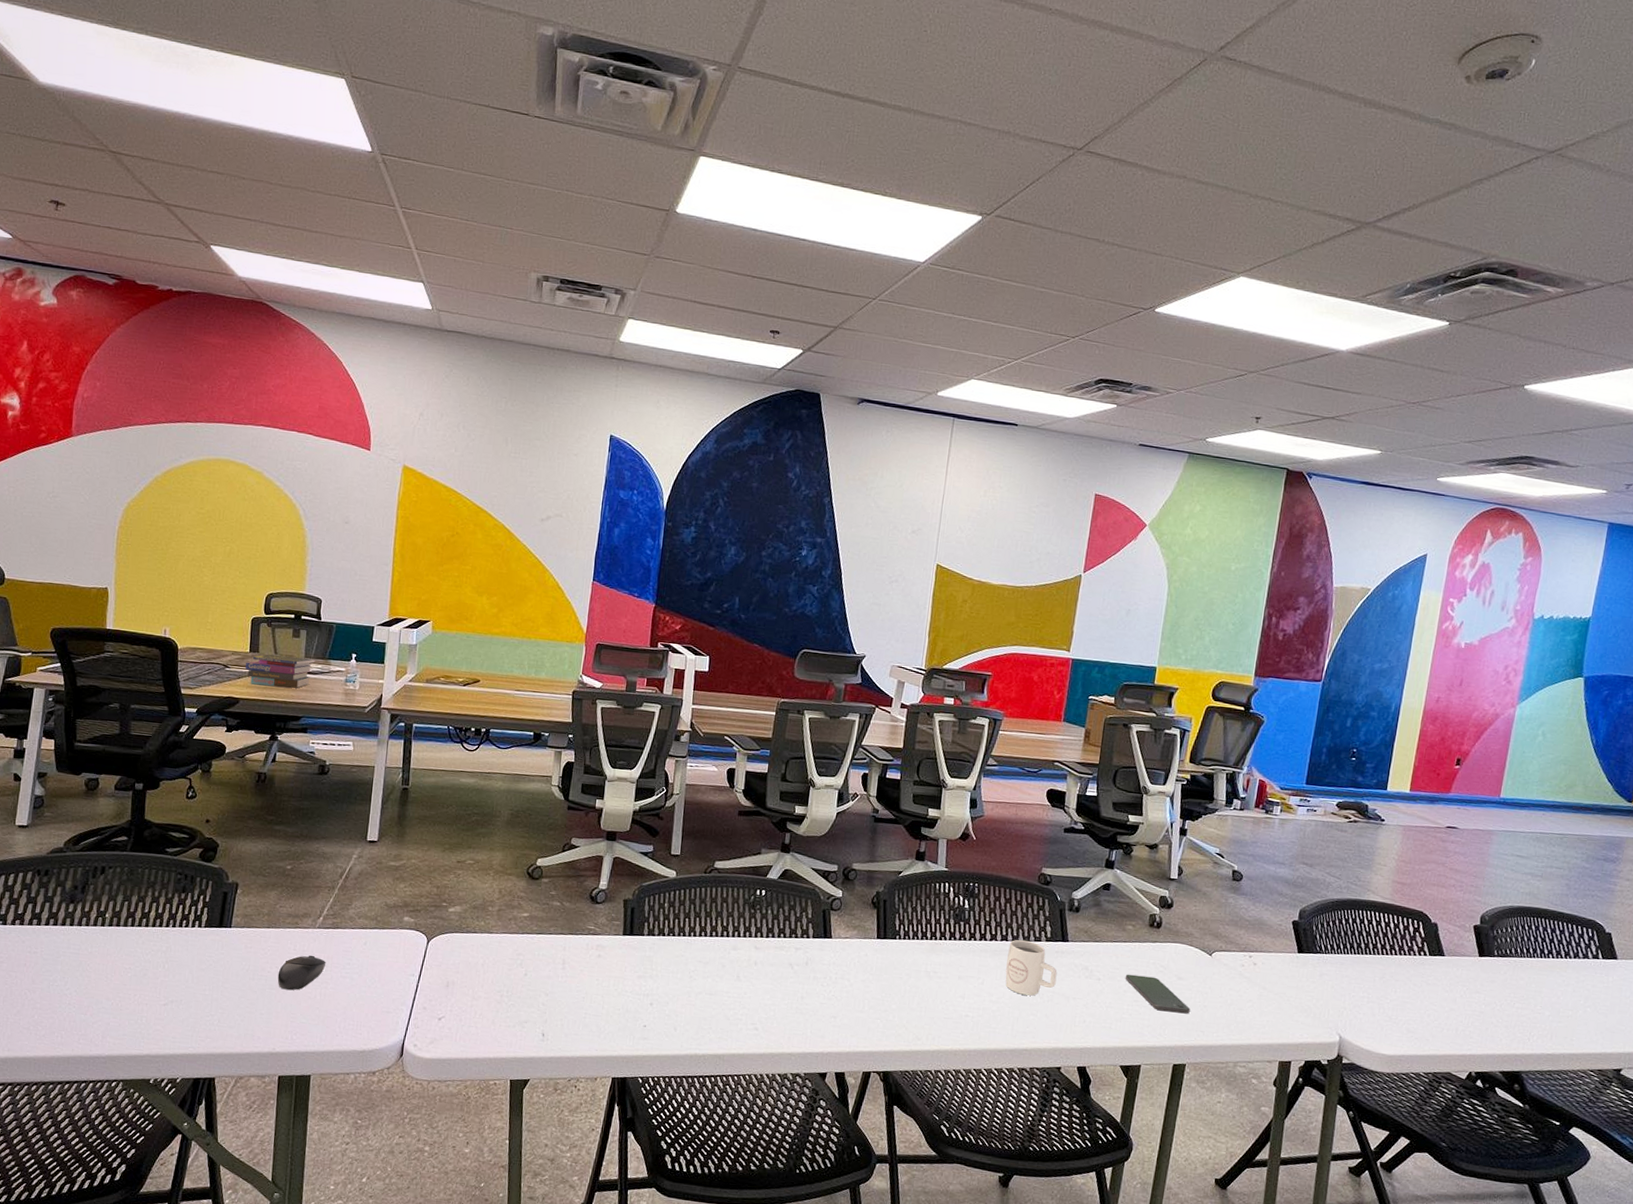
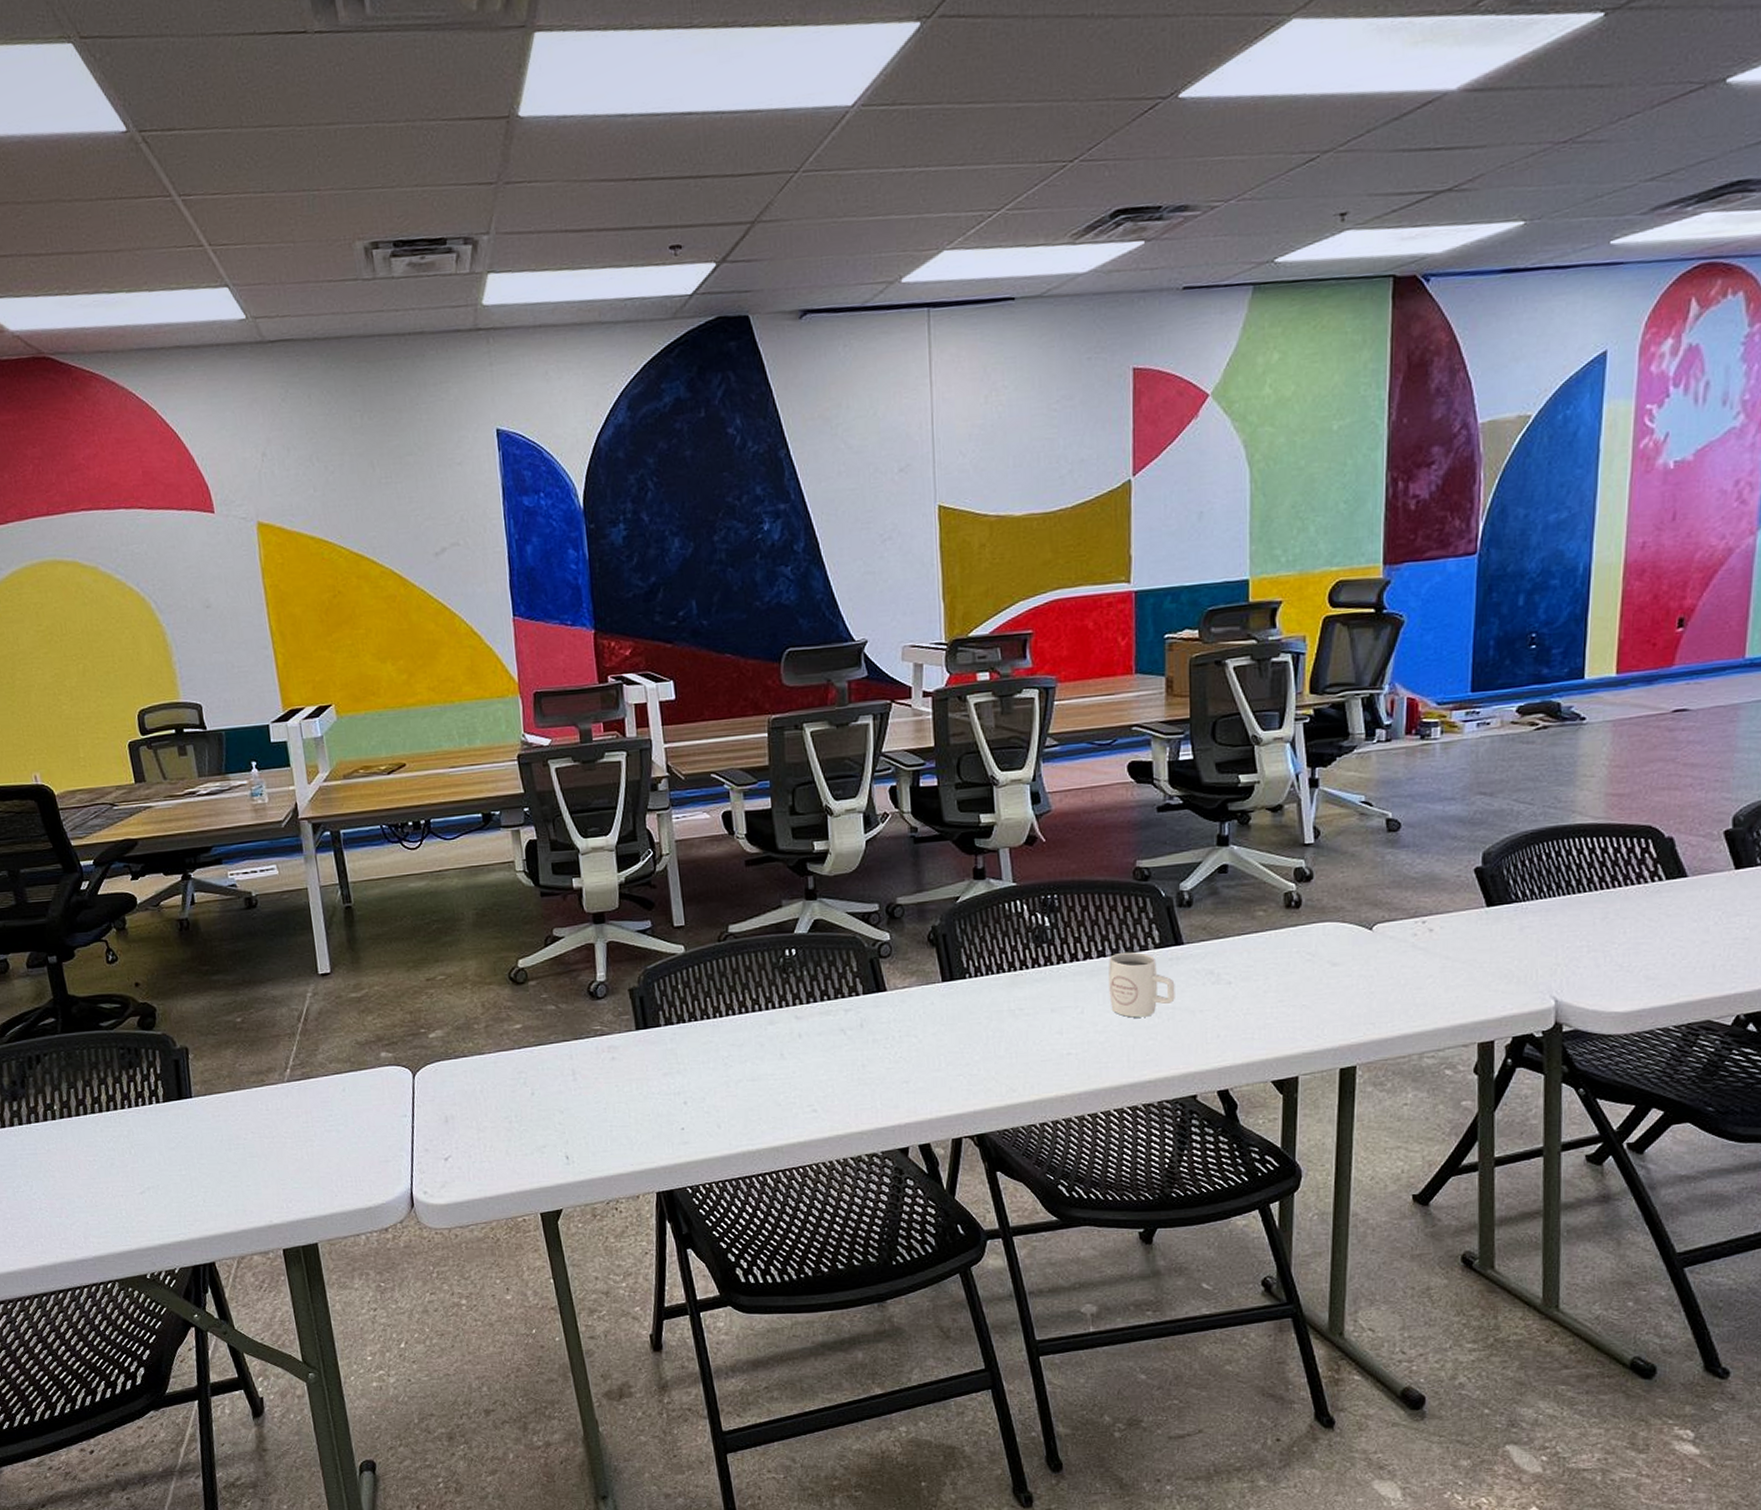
books: present [245,654,315,688] -> none [134,777,212,820]
computer mouse: present [277,955,327,991] -> none [255,1112,306,1156]
smartphone: present [1125,974,1190,1014] -> none [1263,968,1353,1008]

